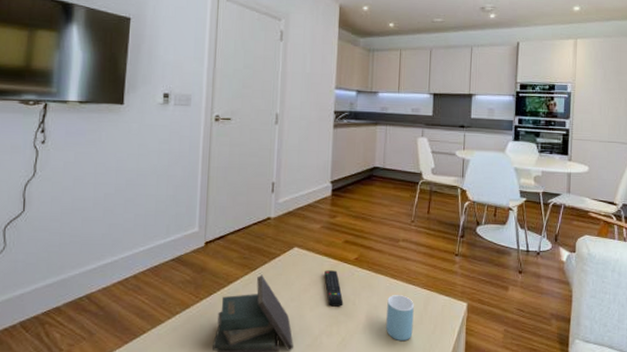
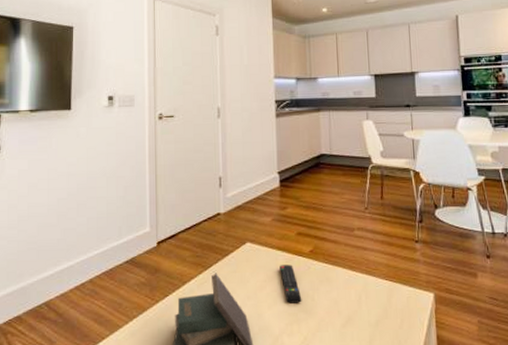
mug: present [386,295,414,342] -> none [348,288,379,339]

